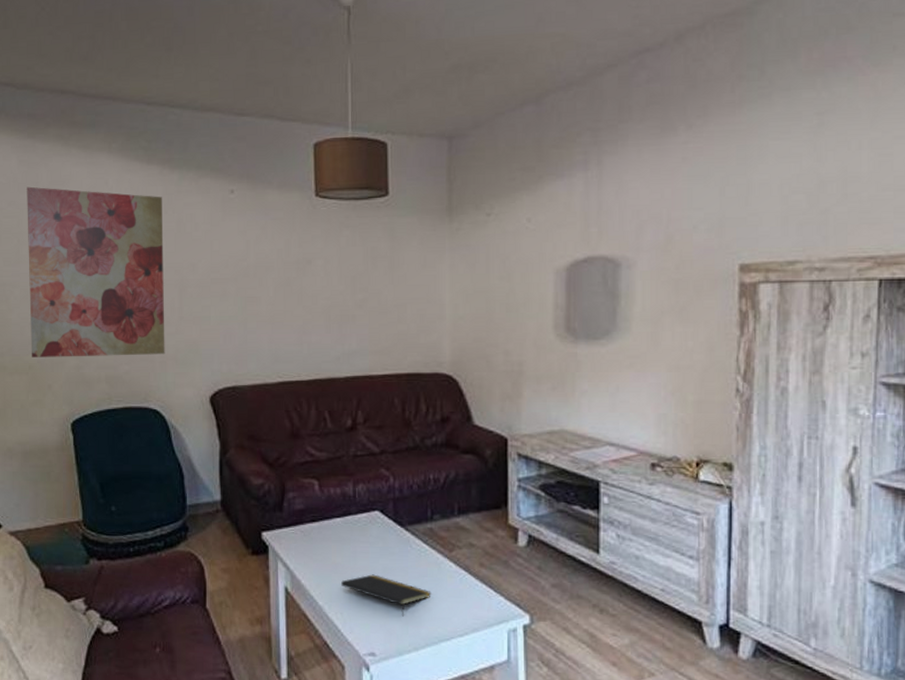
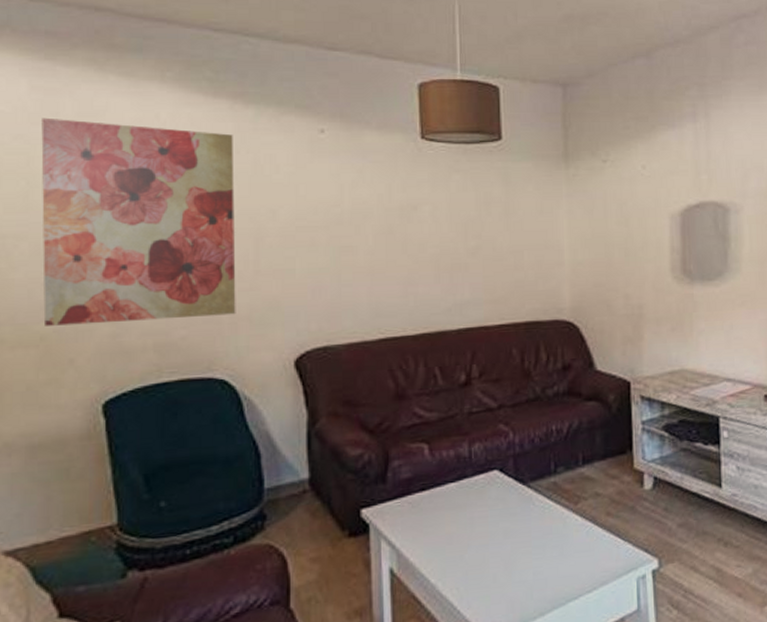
notepad: present [341,574,431,617] -> none [457,539,557,581]

